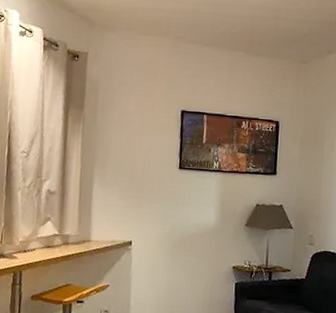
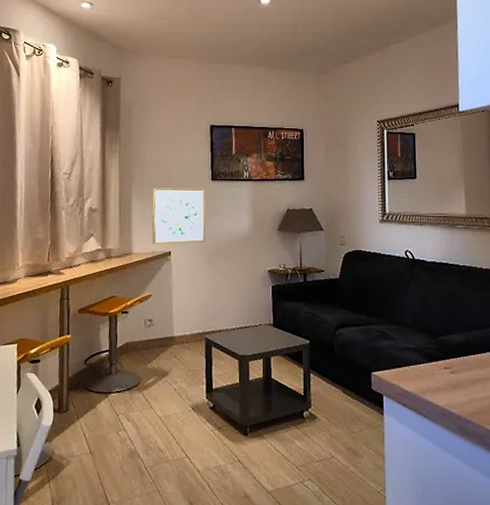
wall art: none [112,173,172,234] -> present [151,188,206,245]

